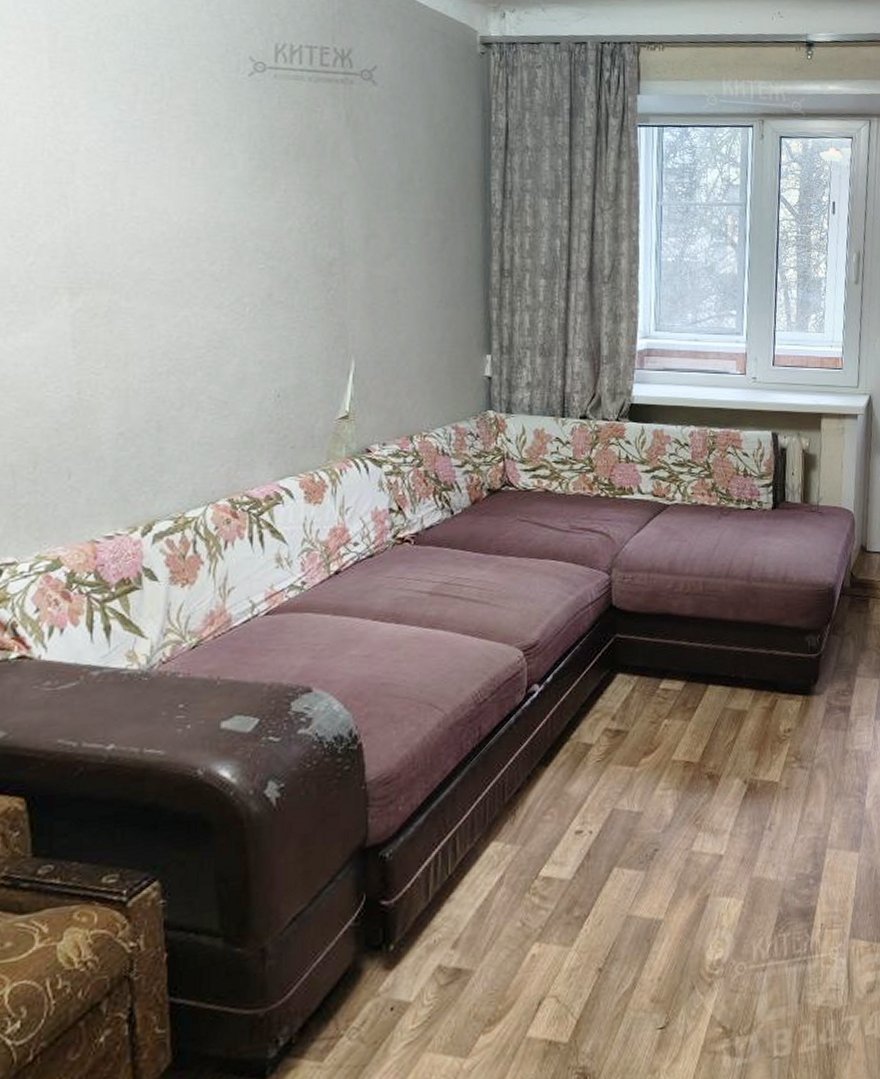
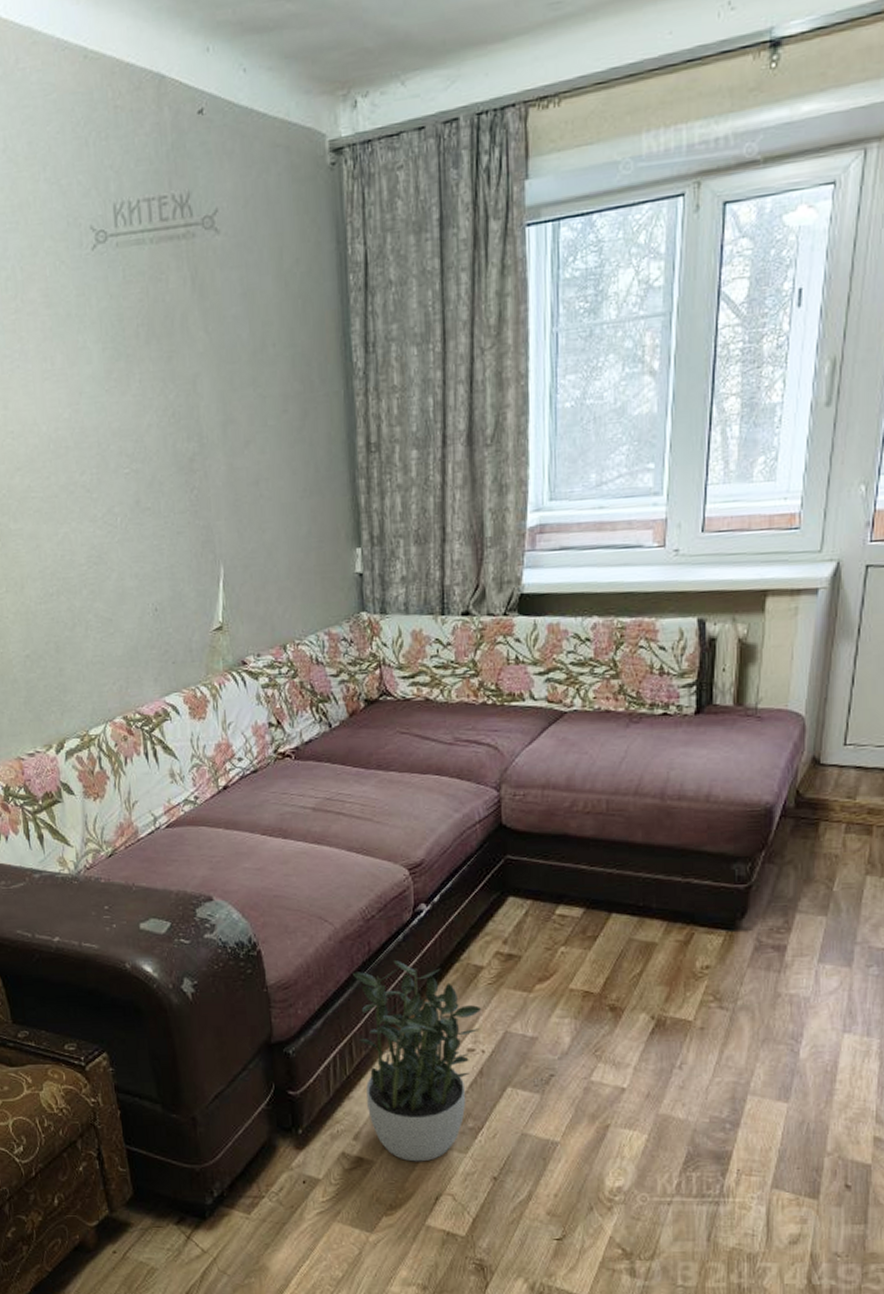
potted plant: none [461,744,591,965] -> present [353,960,482,1162]

